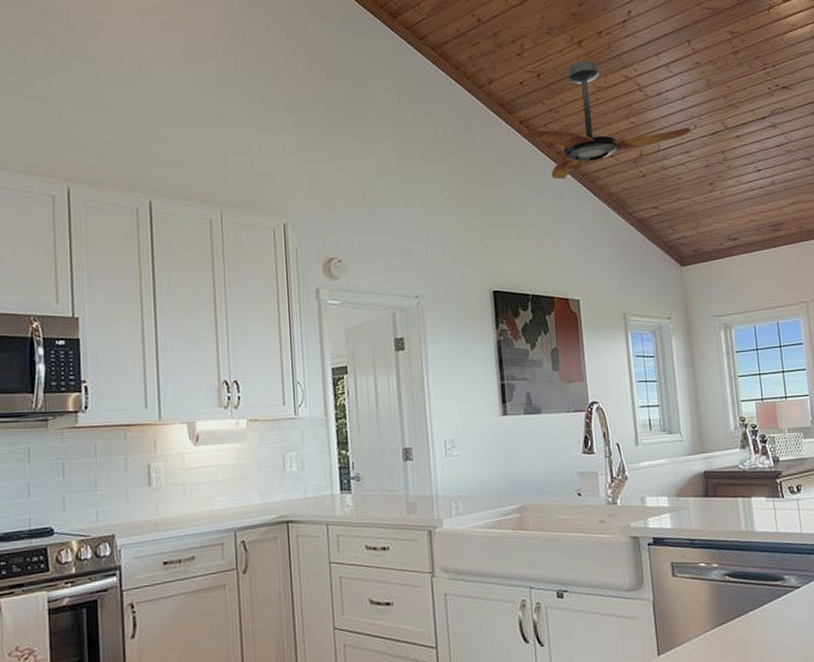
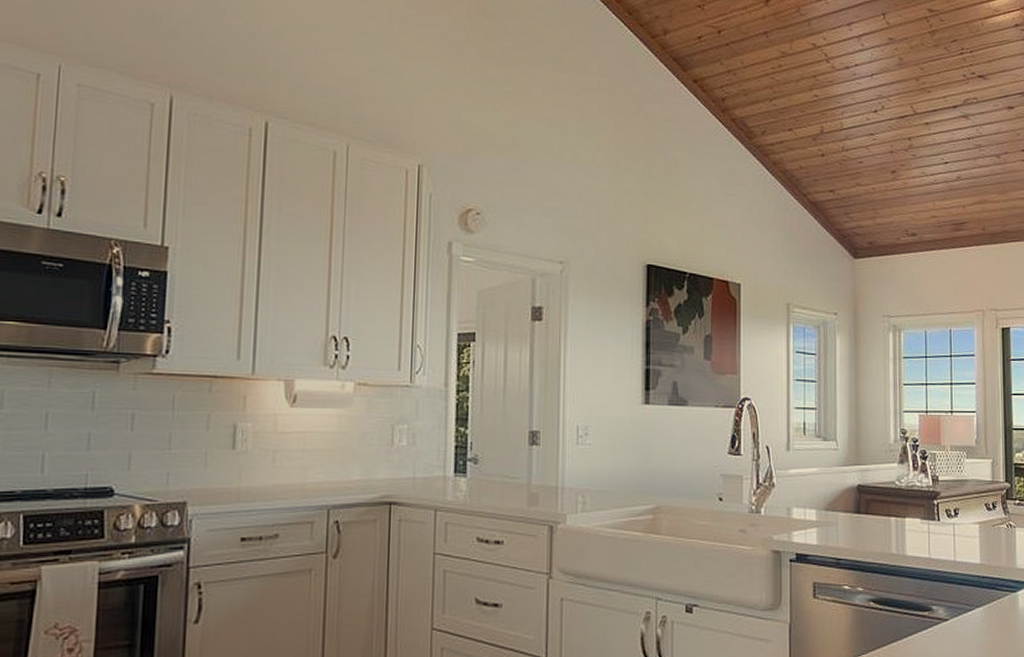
ceiling fan: present [521,61,690,180] -> none [694,22,877,150]

